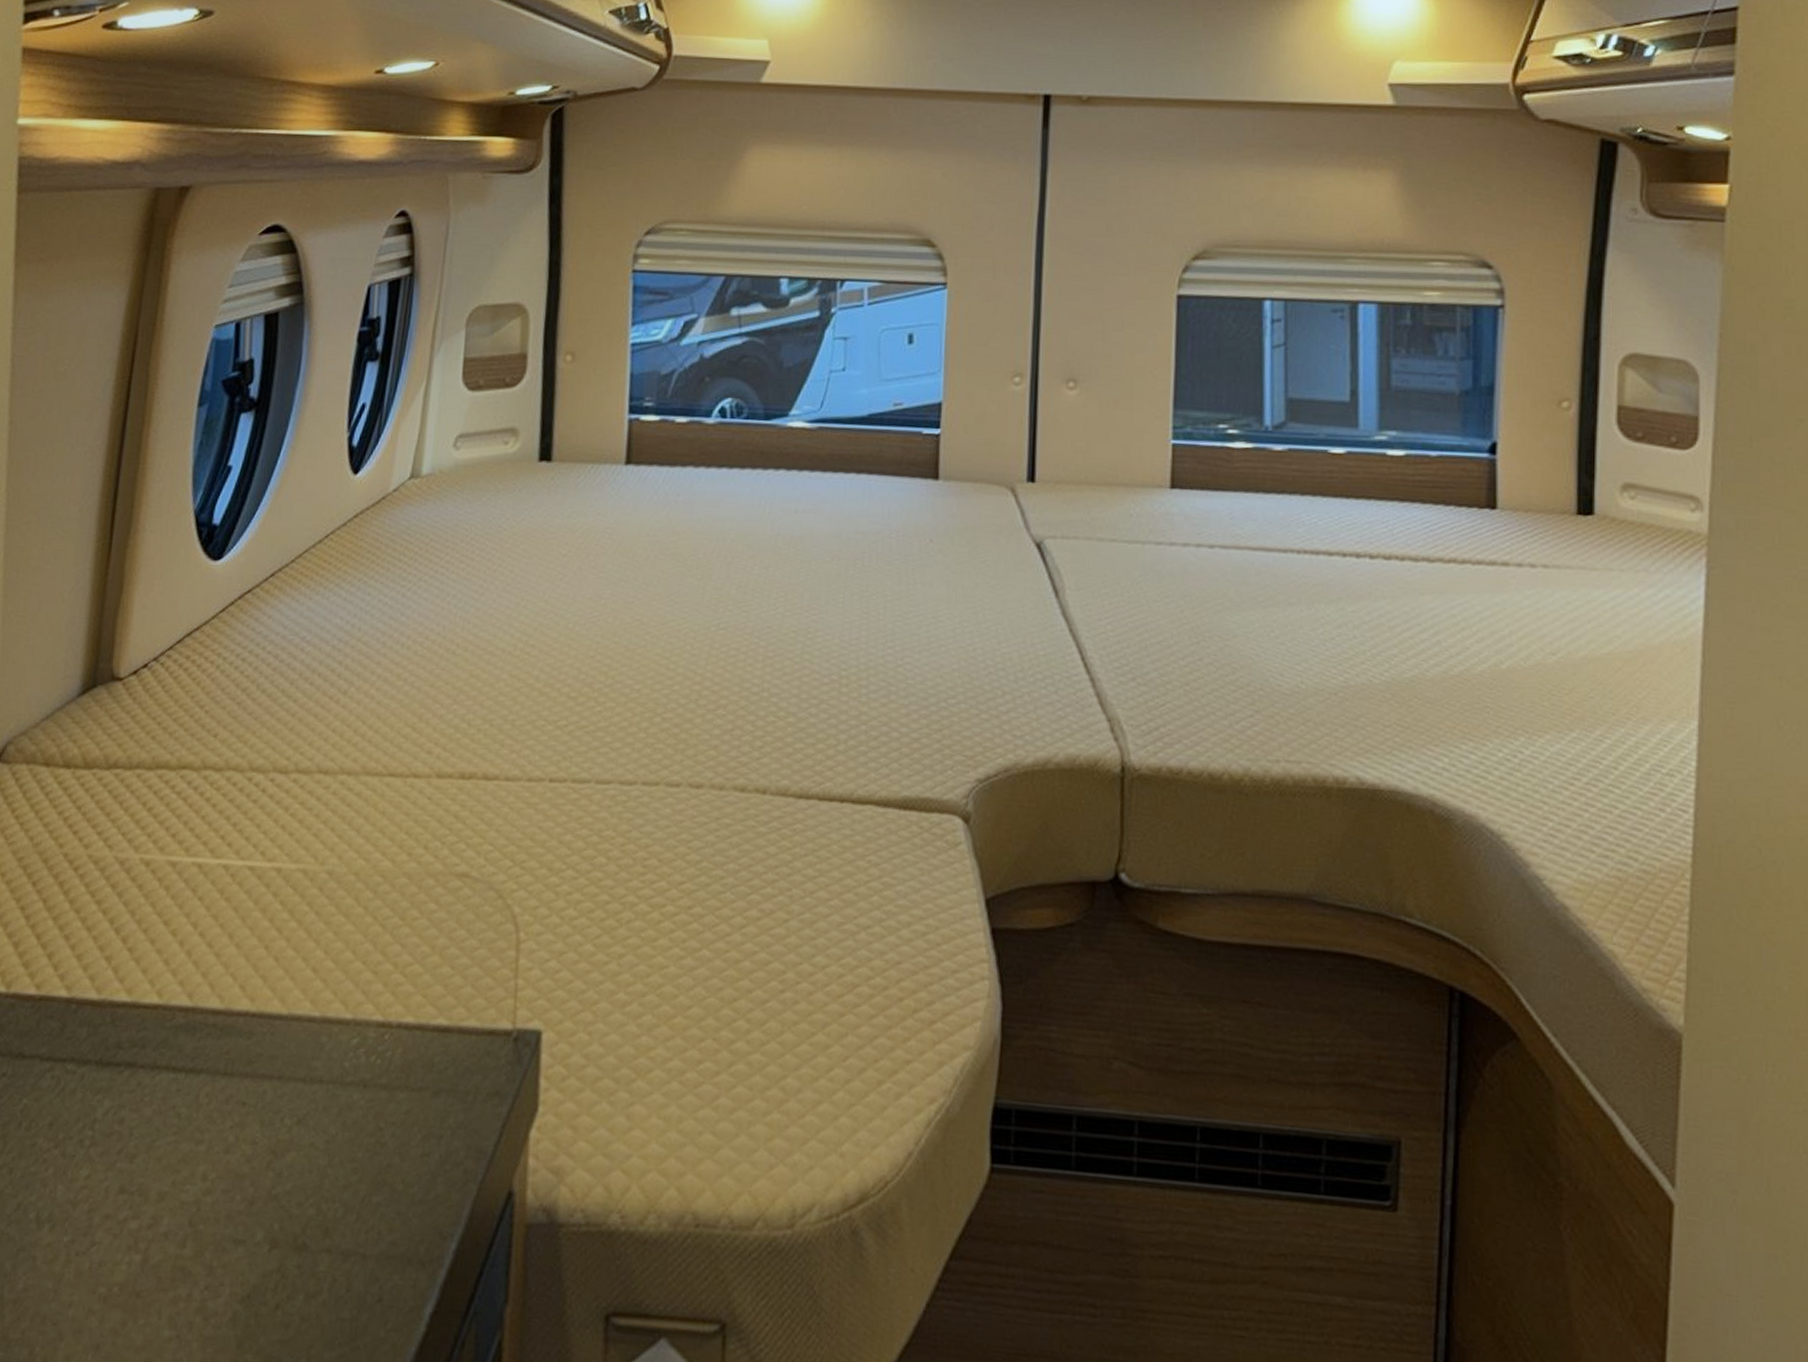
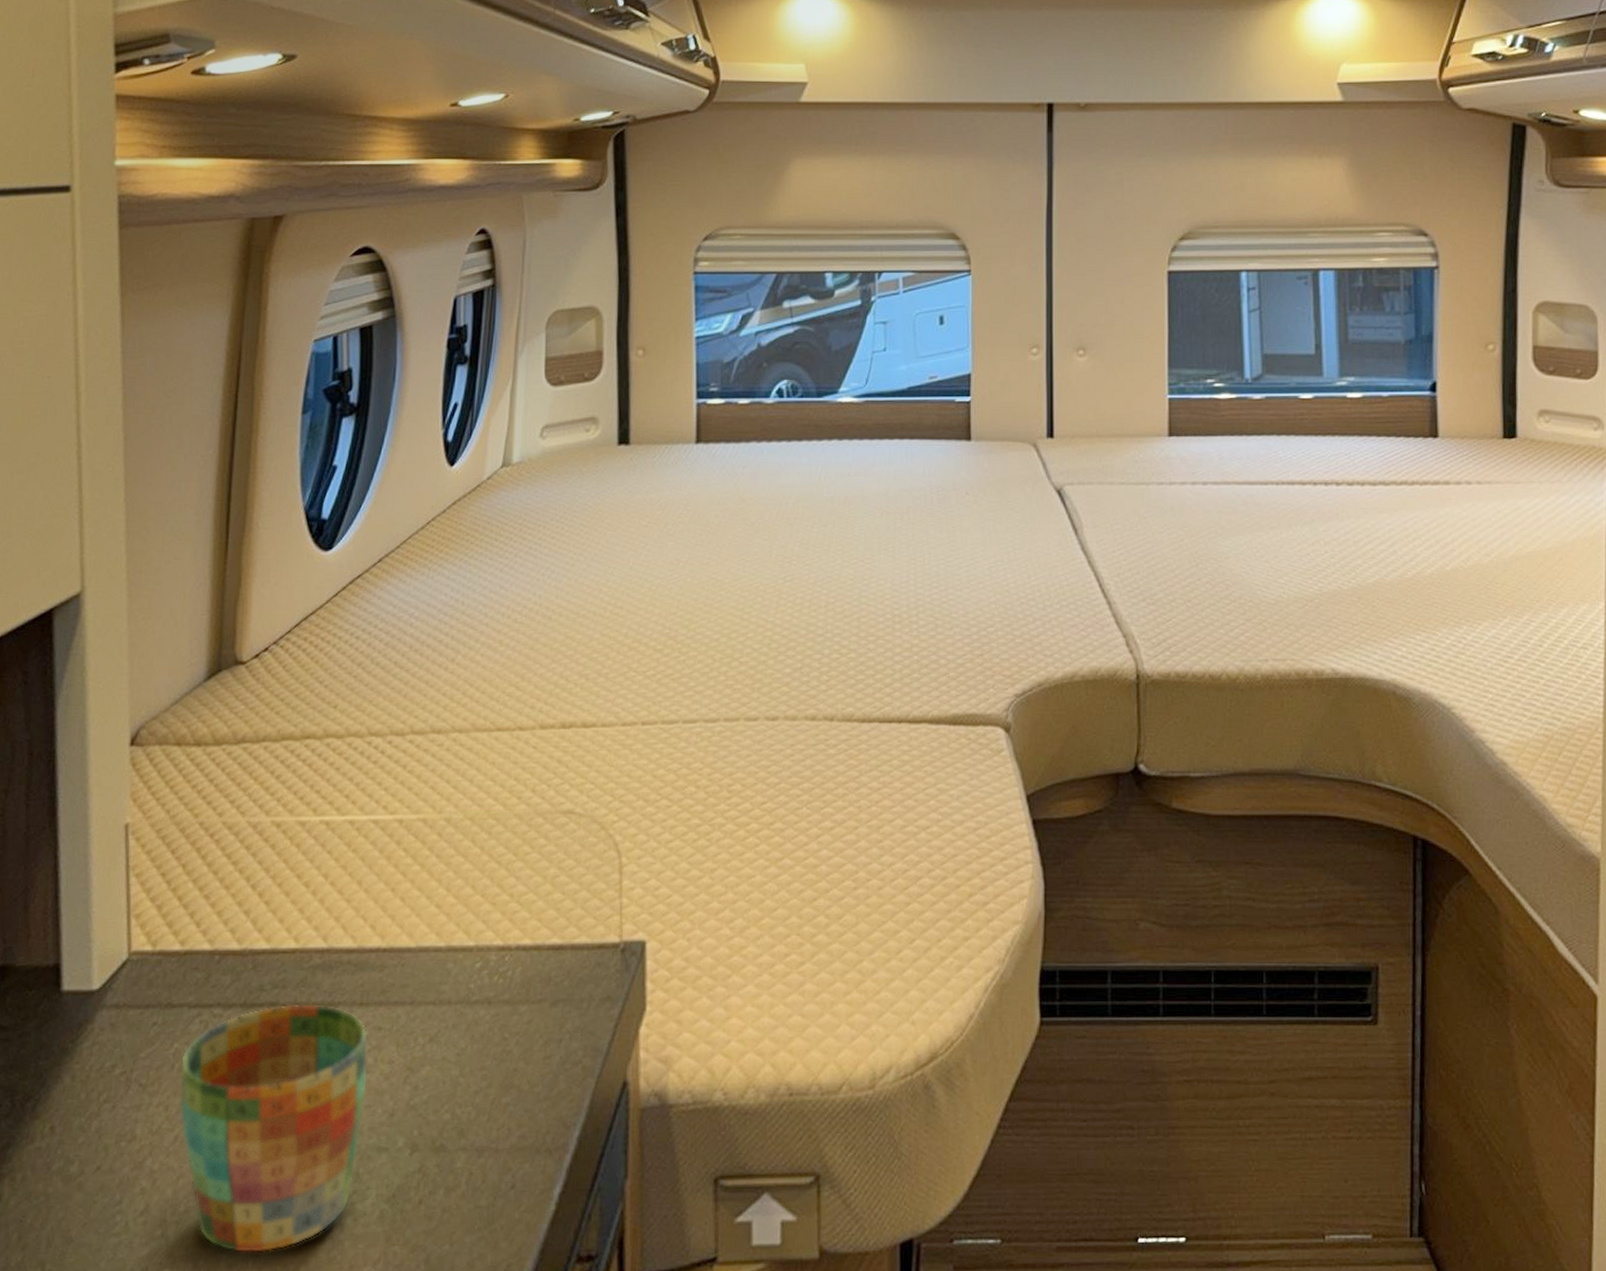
mug: none [24,1066,231,1346] -> present [179,1004,368,1254]

